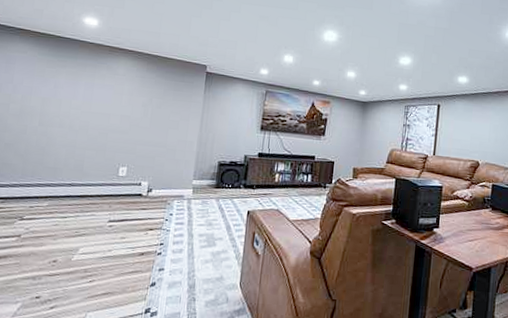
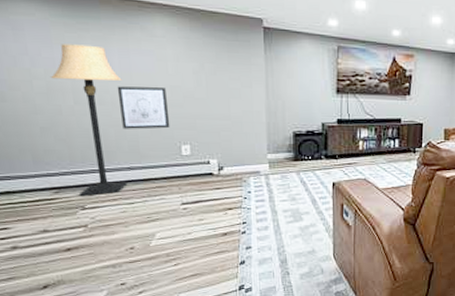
lamp: none [22,76,83,208] -> present [49,44,128,197]
wall art: none [73,113,117,152] -> present [117,86,170,129]

